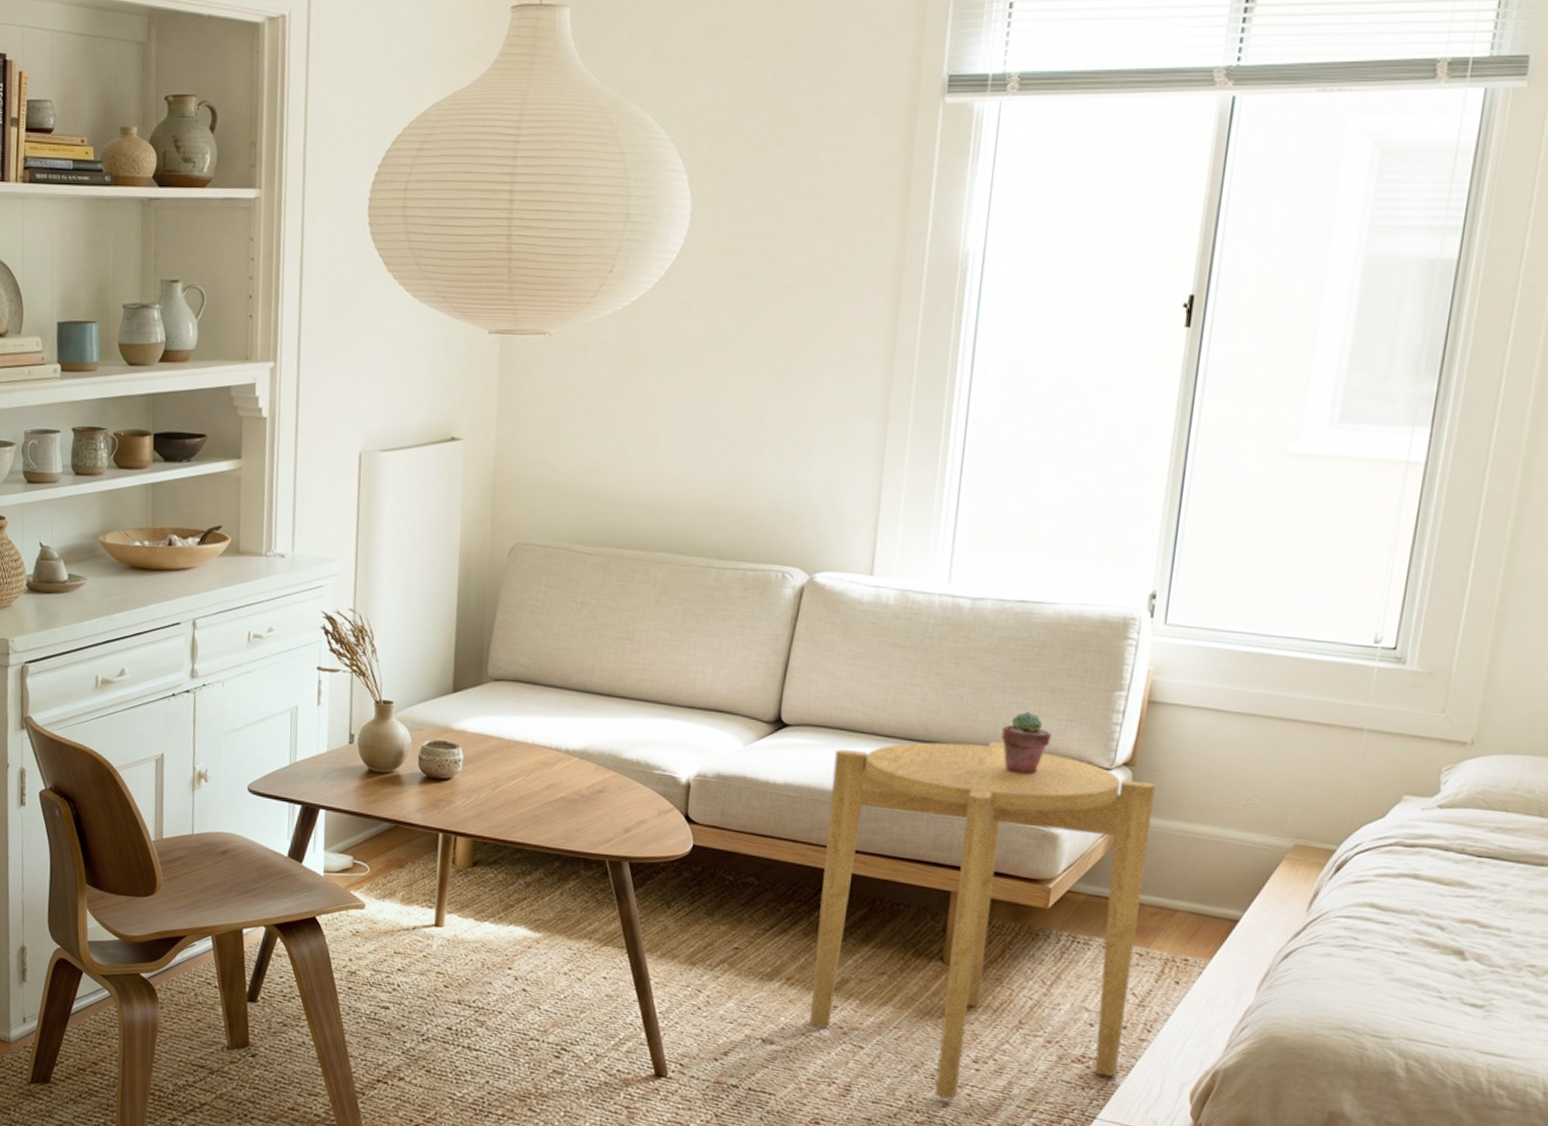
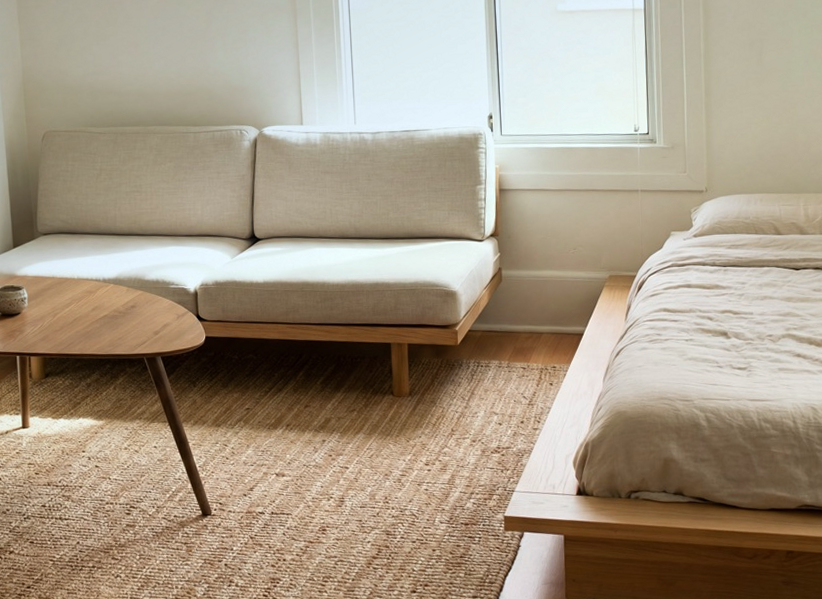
side table: present [809,740,1156,1099] -> none [296,231,522,495]
potted succulent: present [1001,711,1052,775] -> none [407,207,440,253]

